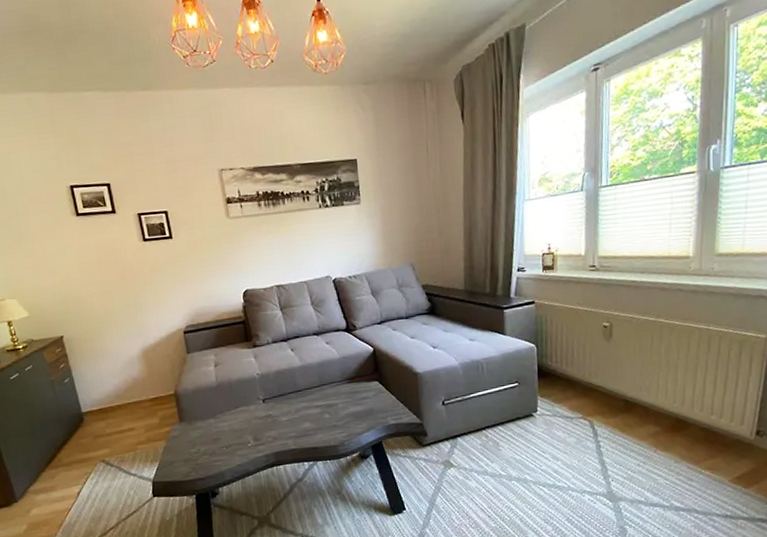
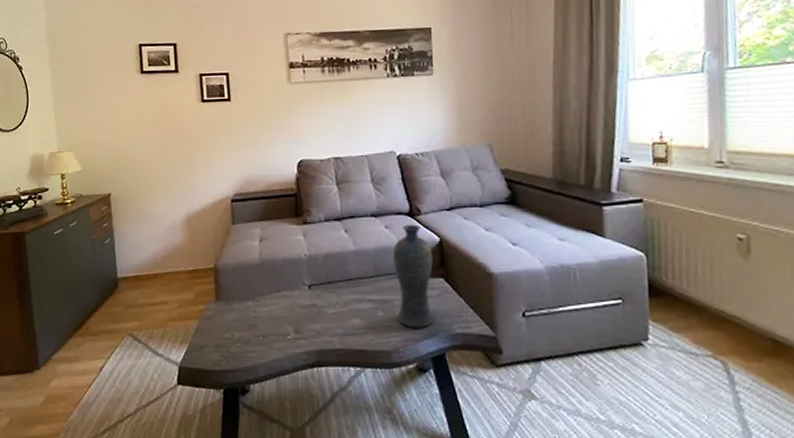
vase: none [334,338,372,425] -> present [393,224,434,329]

